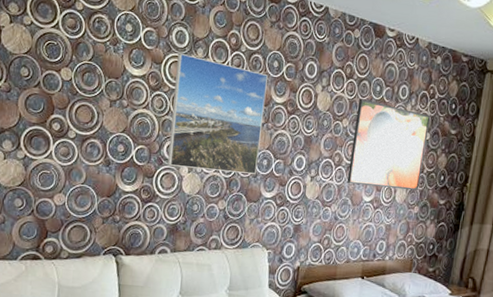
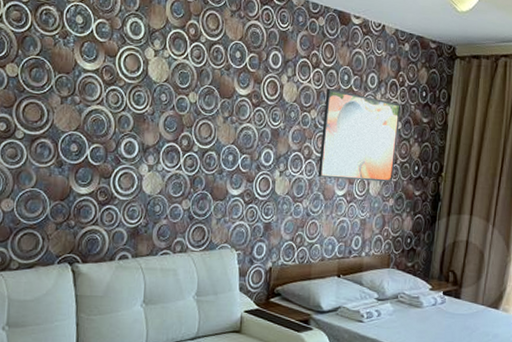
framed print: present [167,53,268,174] -> none [125,46,230,171]

